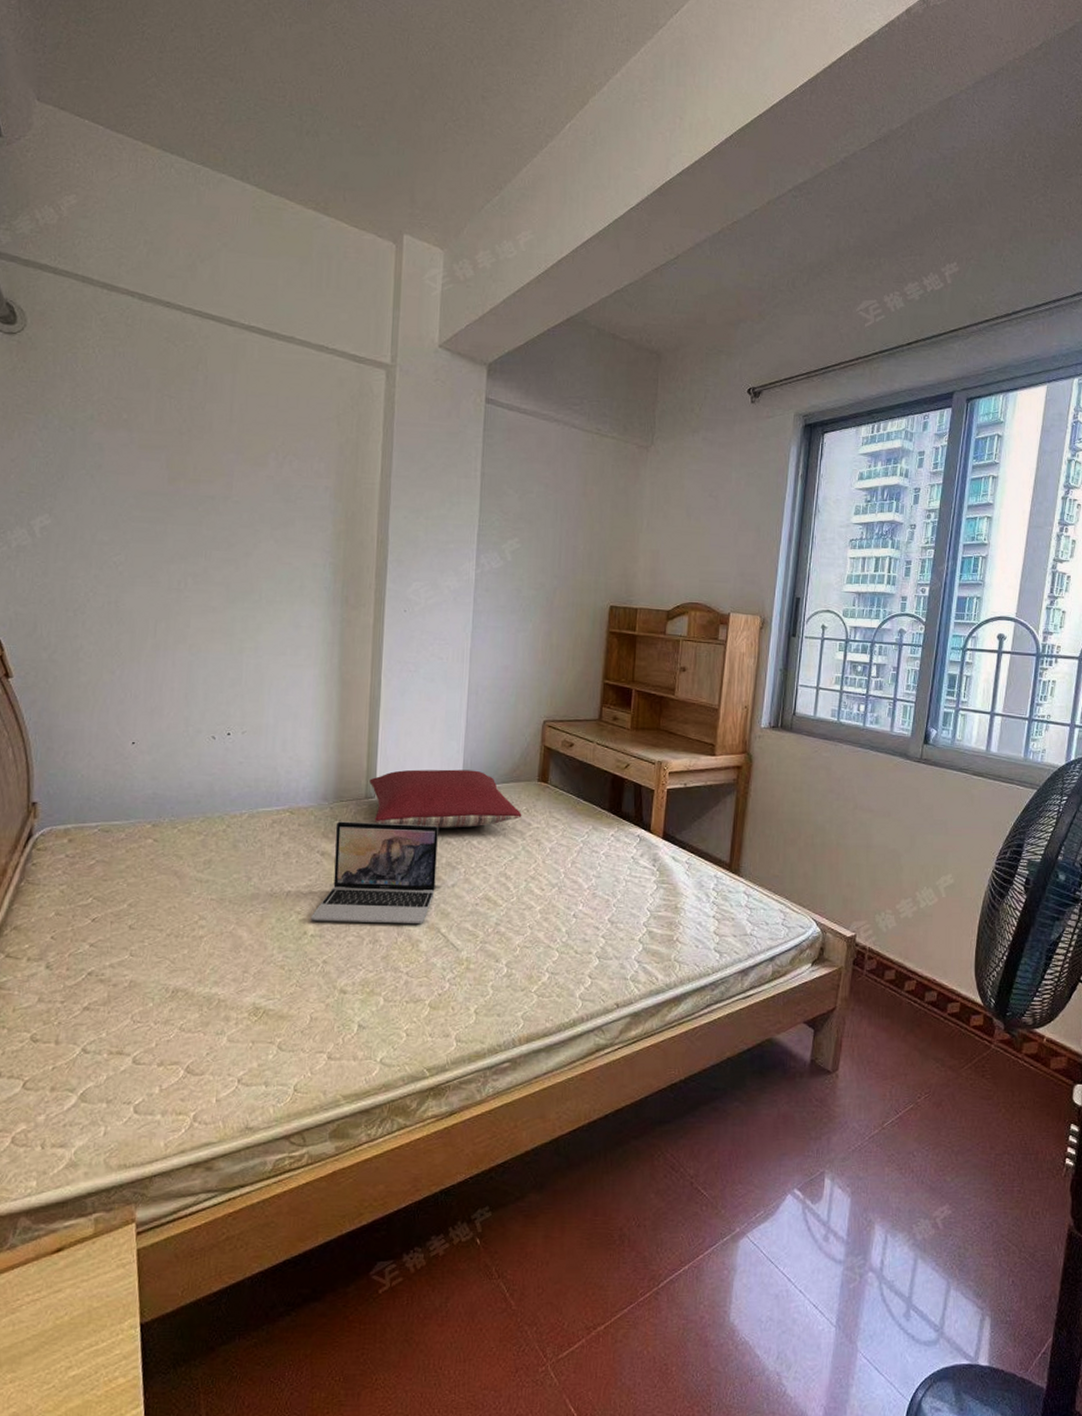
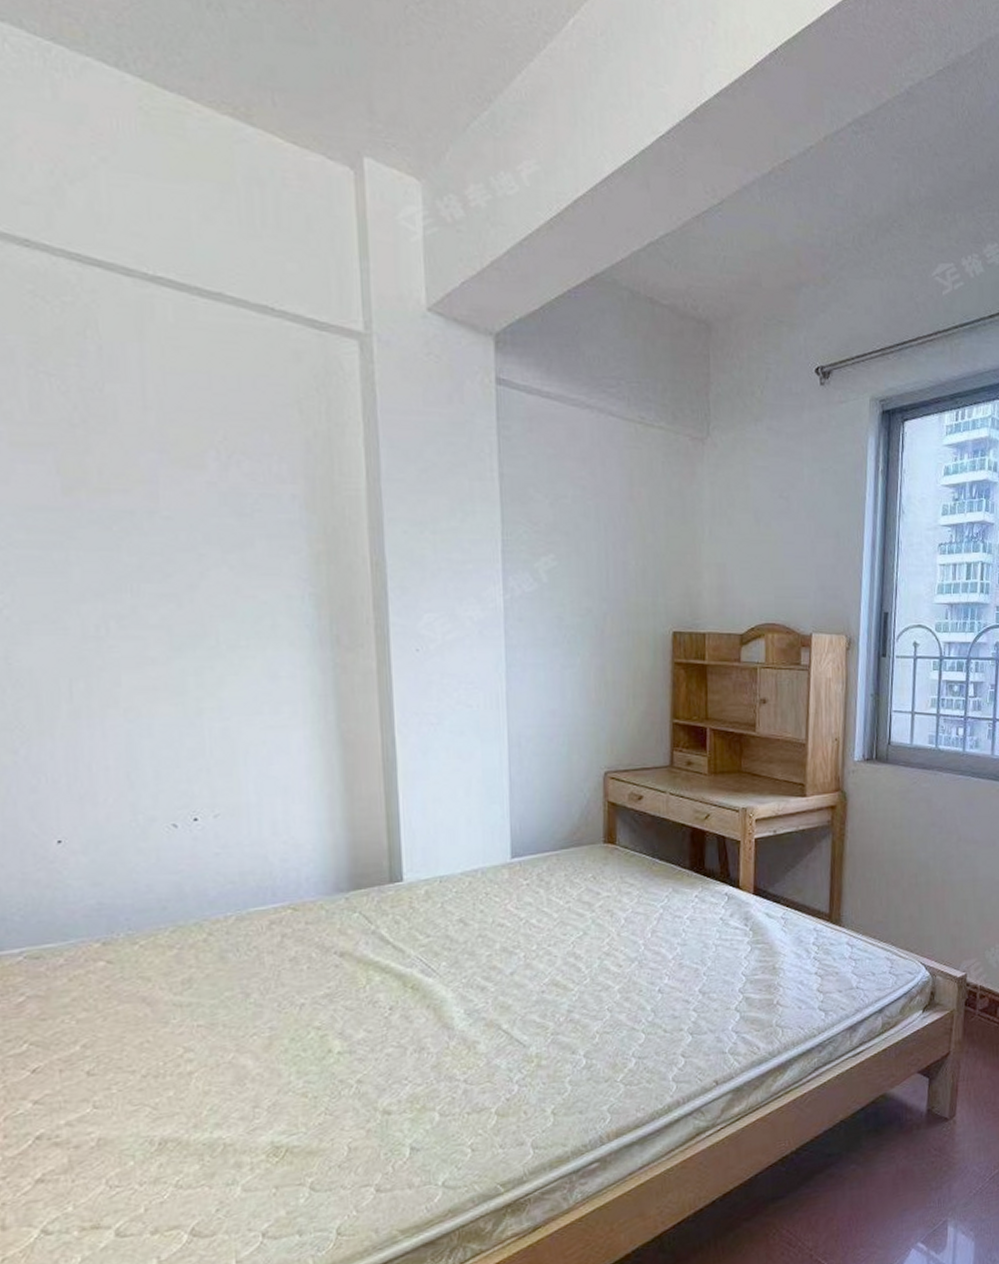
laptop: present [310,821,438,923] -> none [334,906,490,1036]
pillow: present [369,769,522,828] -> none [393,837,588,912]

